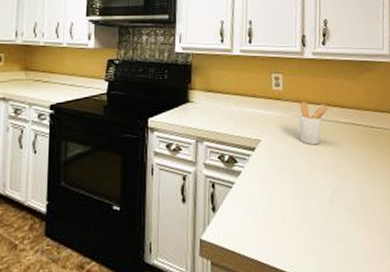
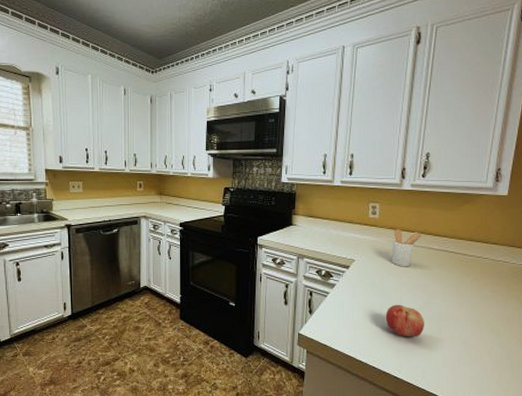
fruit: none [298,190,342,231] -> present [385,304,425,337]

